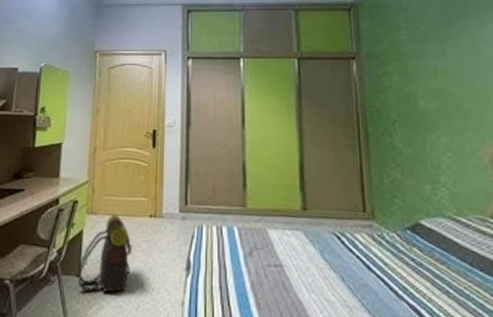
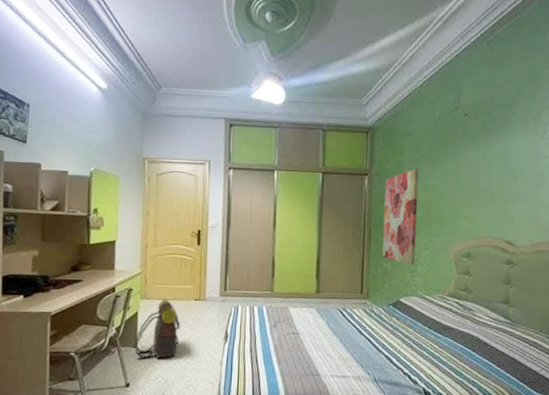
wall art: none [378,48,434,173] -> present [382,168,419,265]

